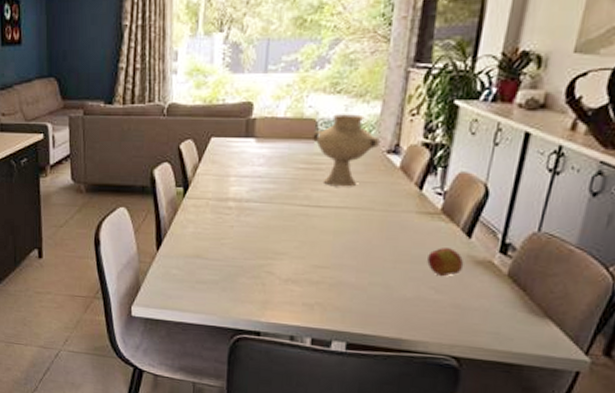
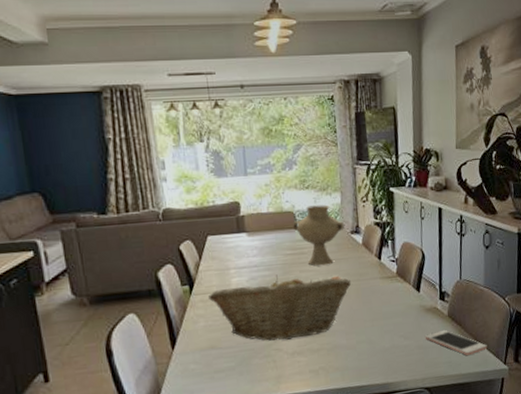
fruit basket: none [202,189,375,266] -> present [208,274,351,341]
apple: present [427,248,464,277] -> none [394,302,419,326]
cell phone: none [467,292,562,332] -> present [426,330,487,356]

